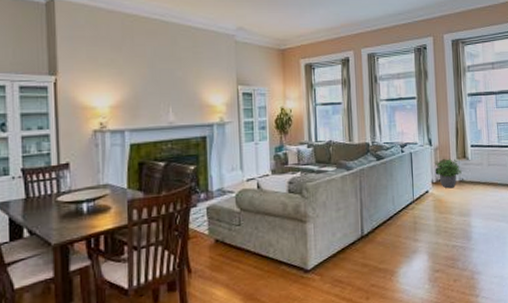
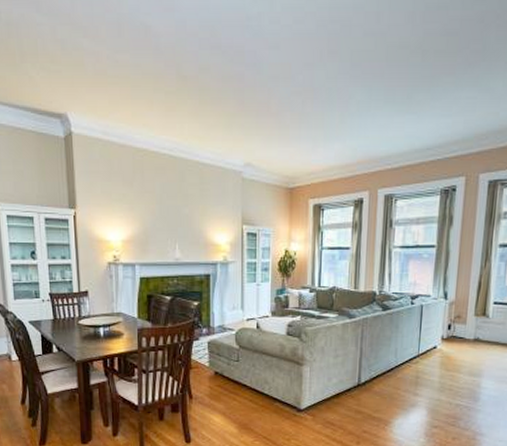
potted plant: present [435,159,462,189] -> none [447,315,478,346]

